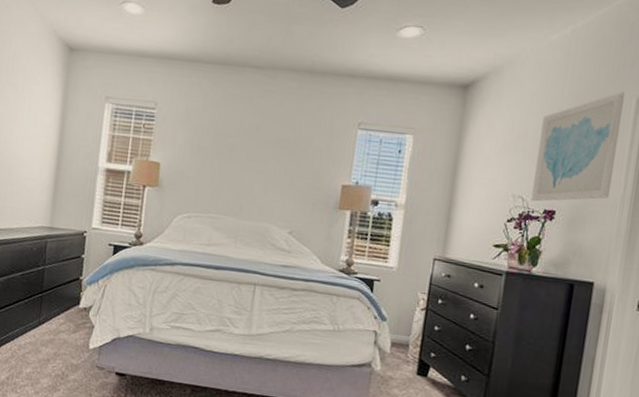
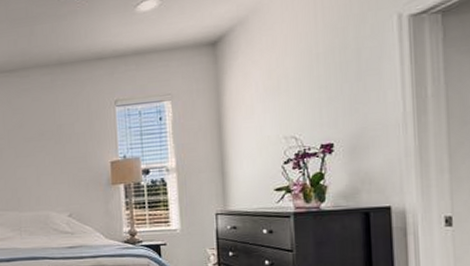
wall art: present [531,92,625,202] -> none [300,11,388,139]

